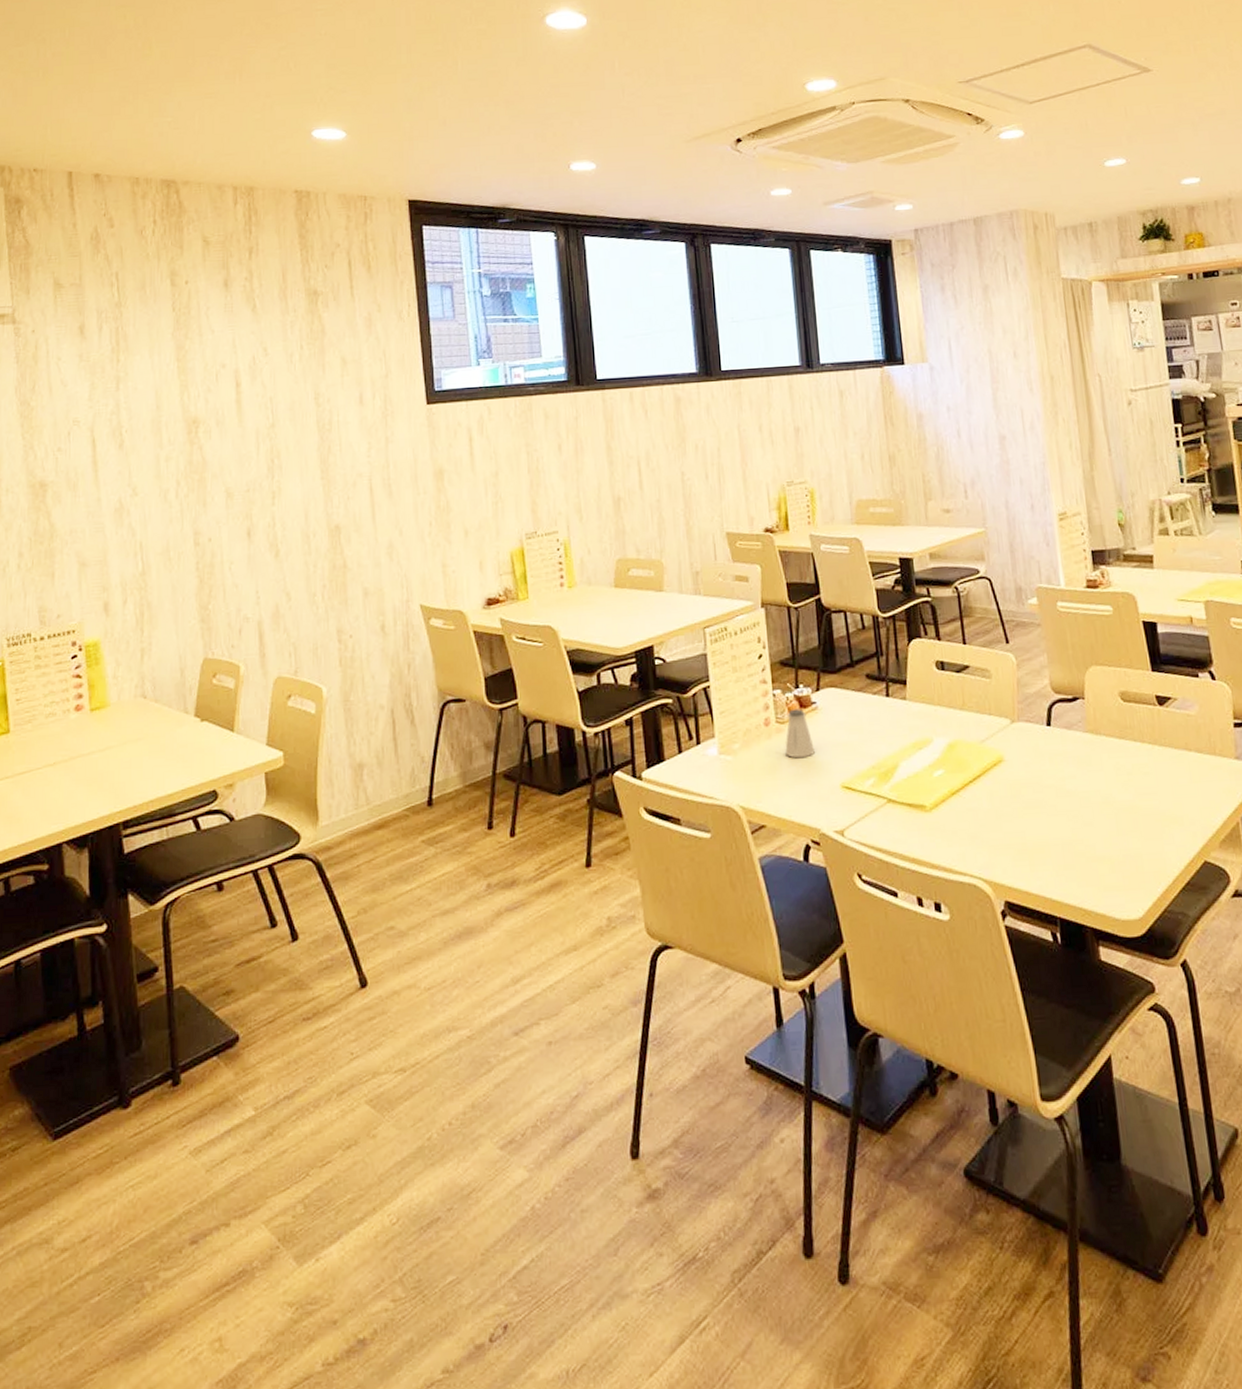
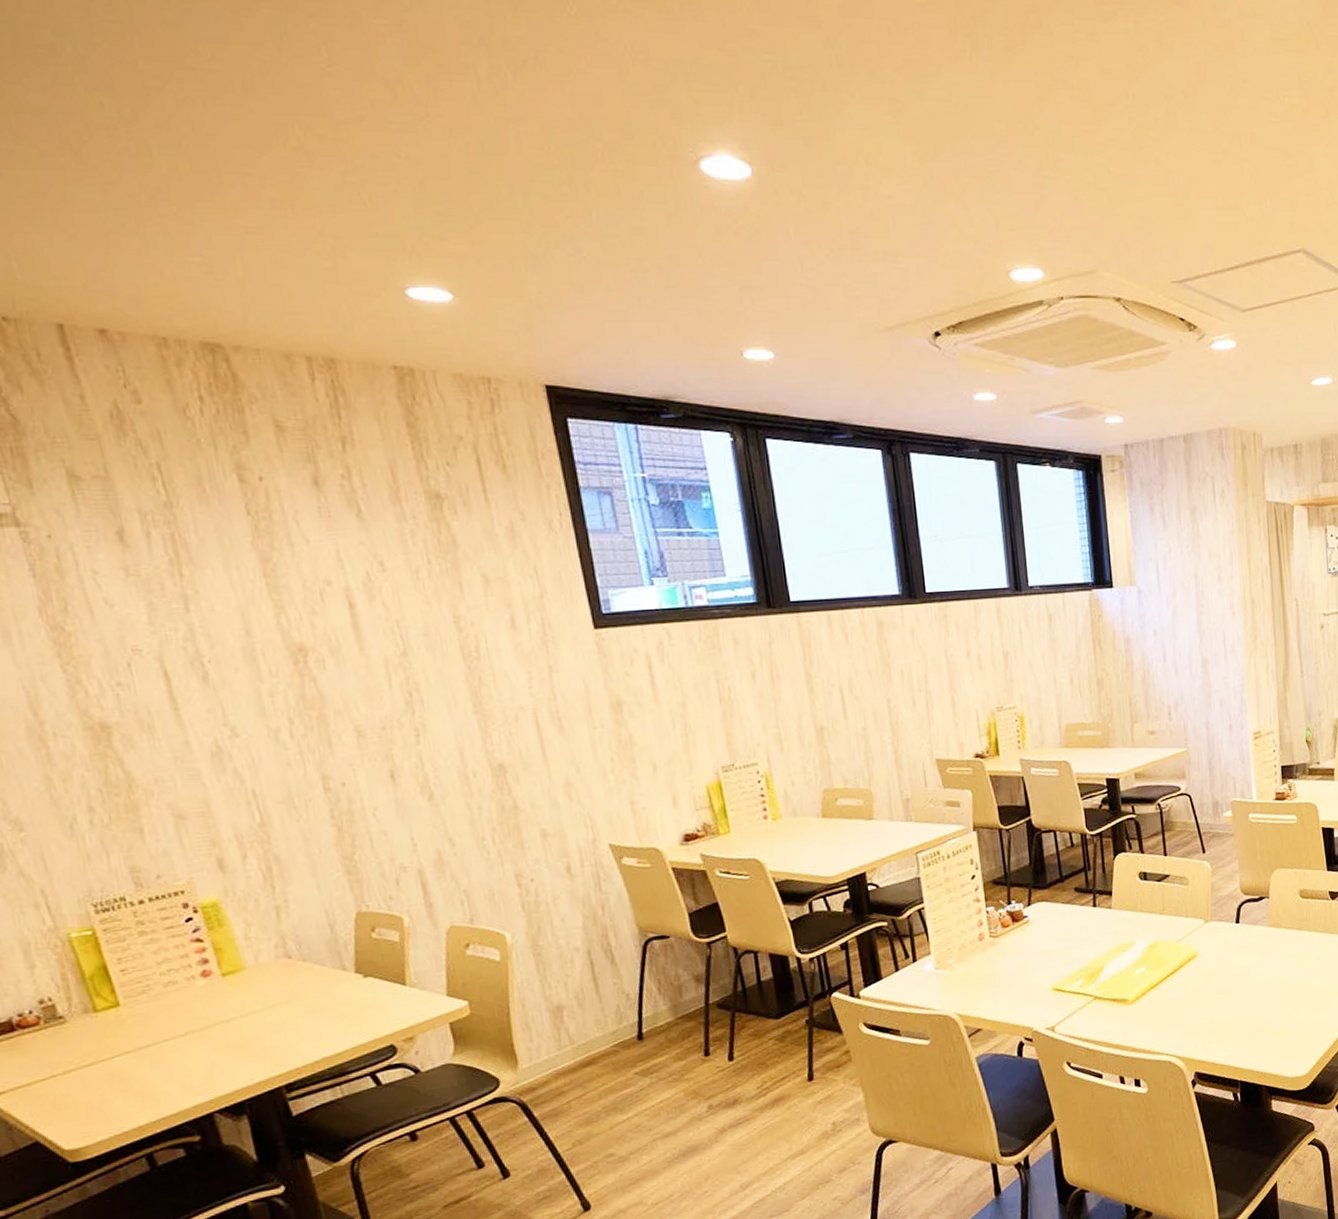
saltshaker: present [785,709,815,759] -> none [999,923,1027,968]

